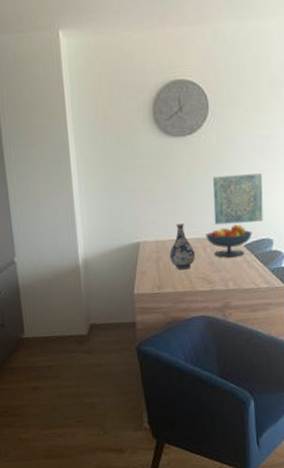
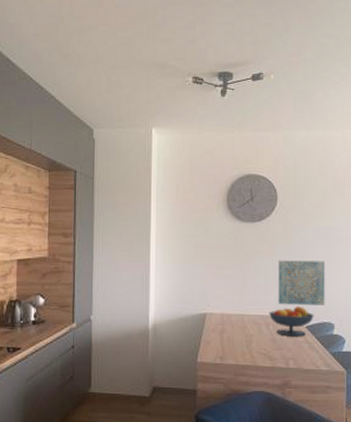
vase: present [169,224,195,270] -> none [234,300,258,344]

